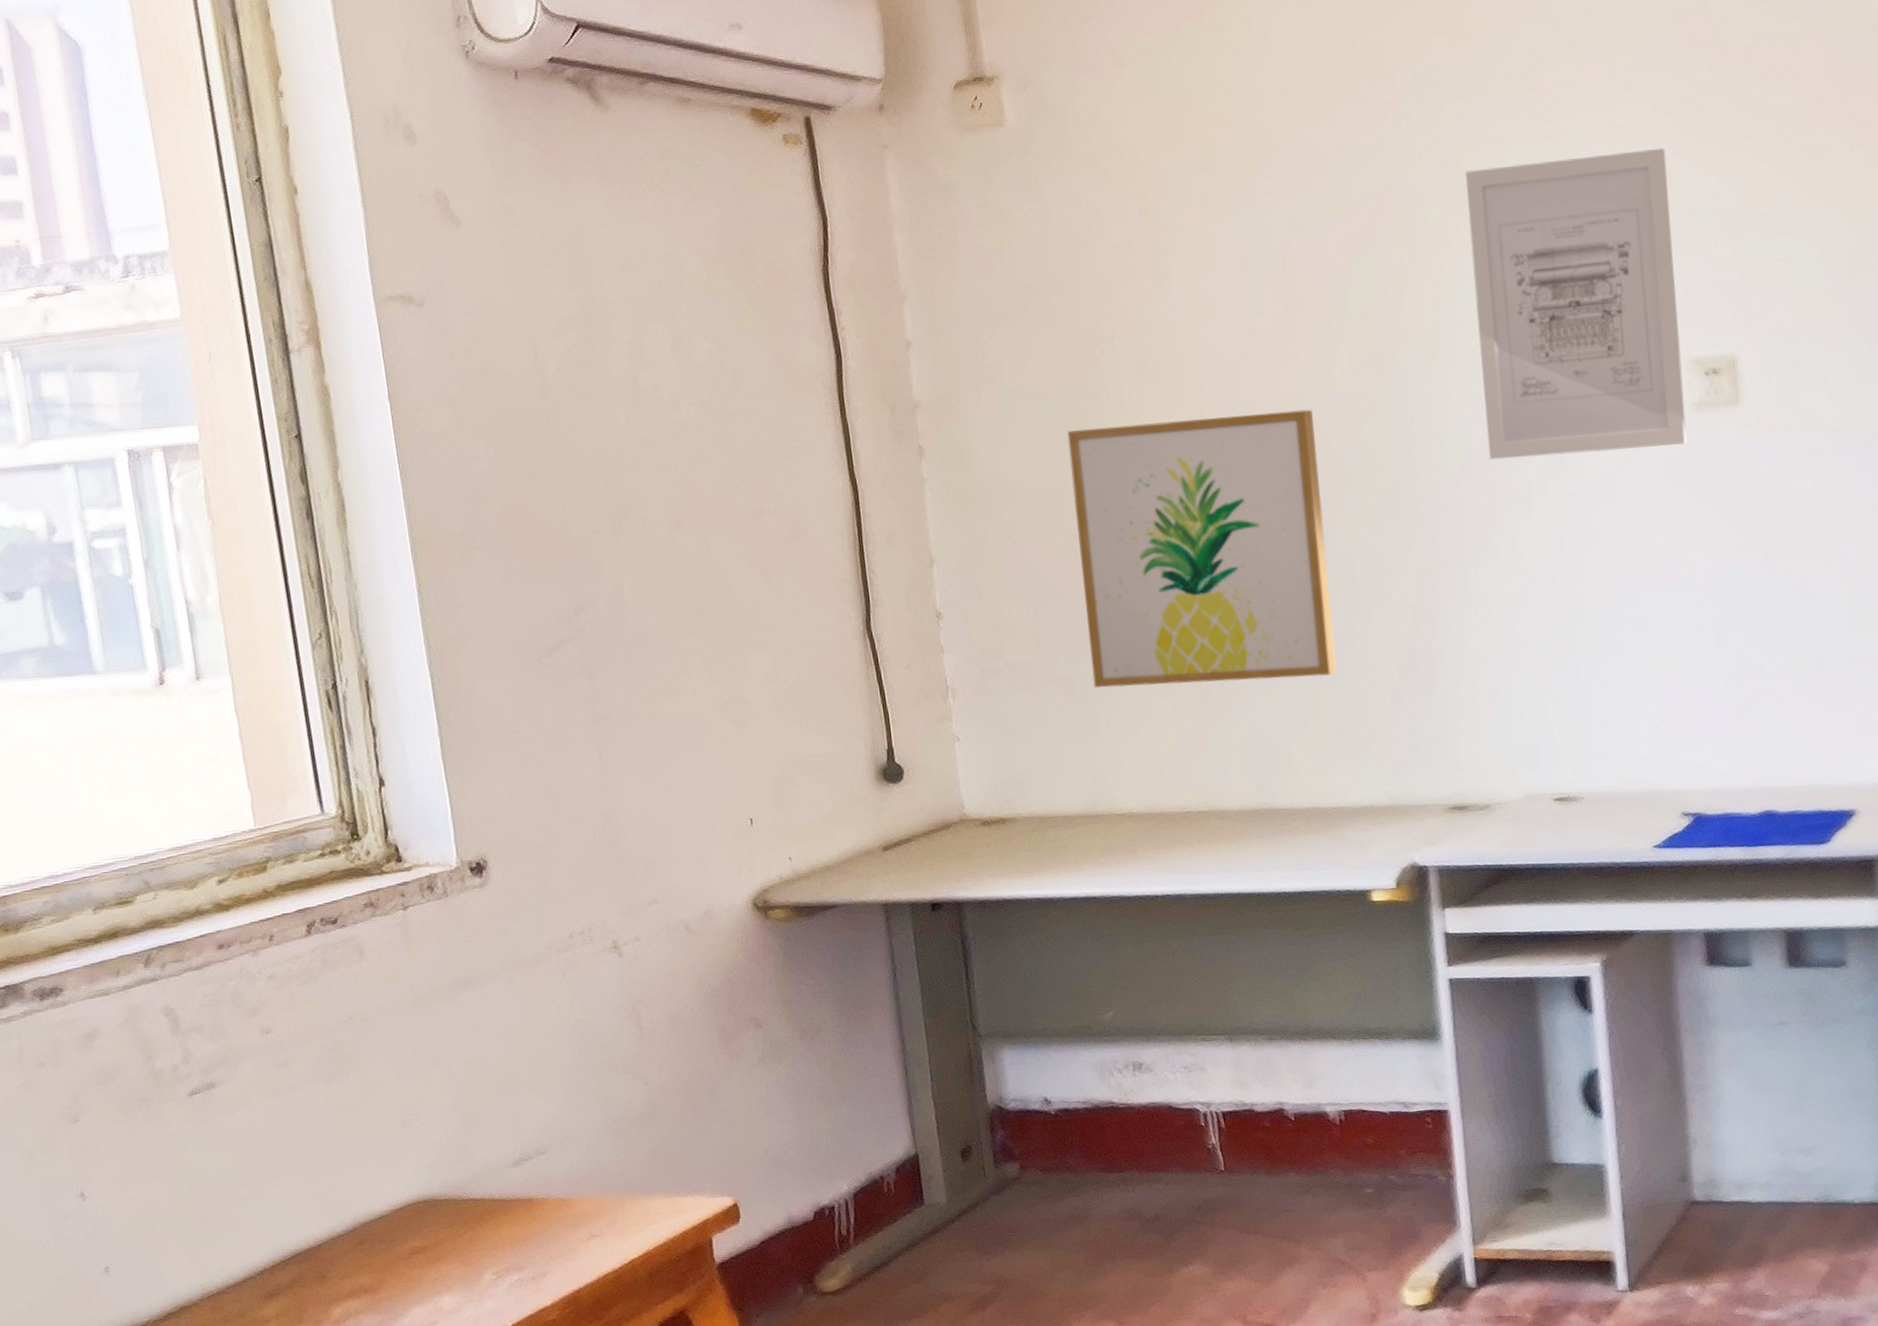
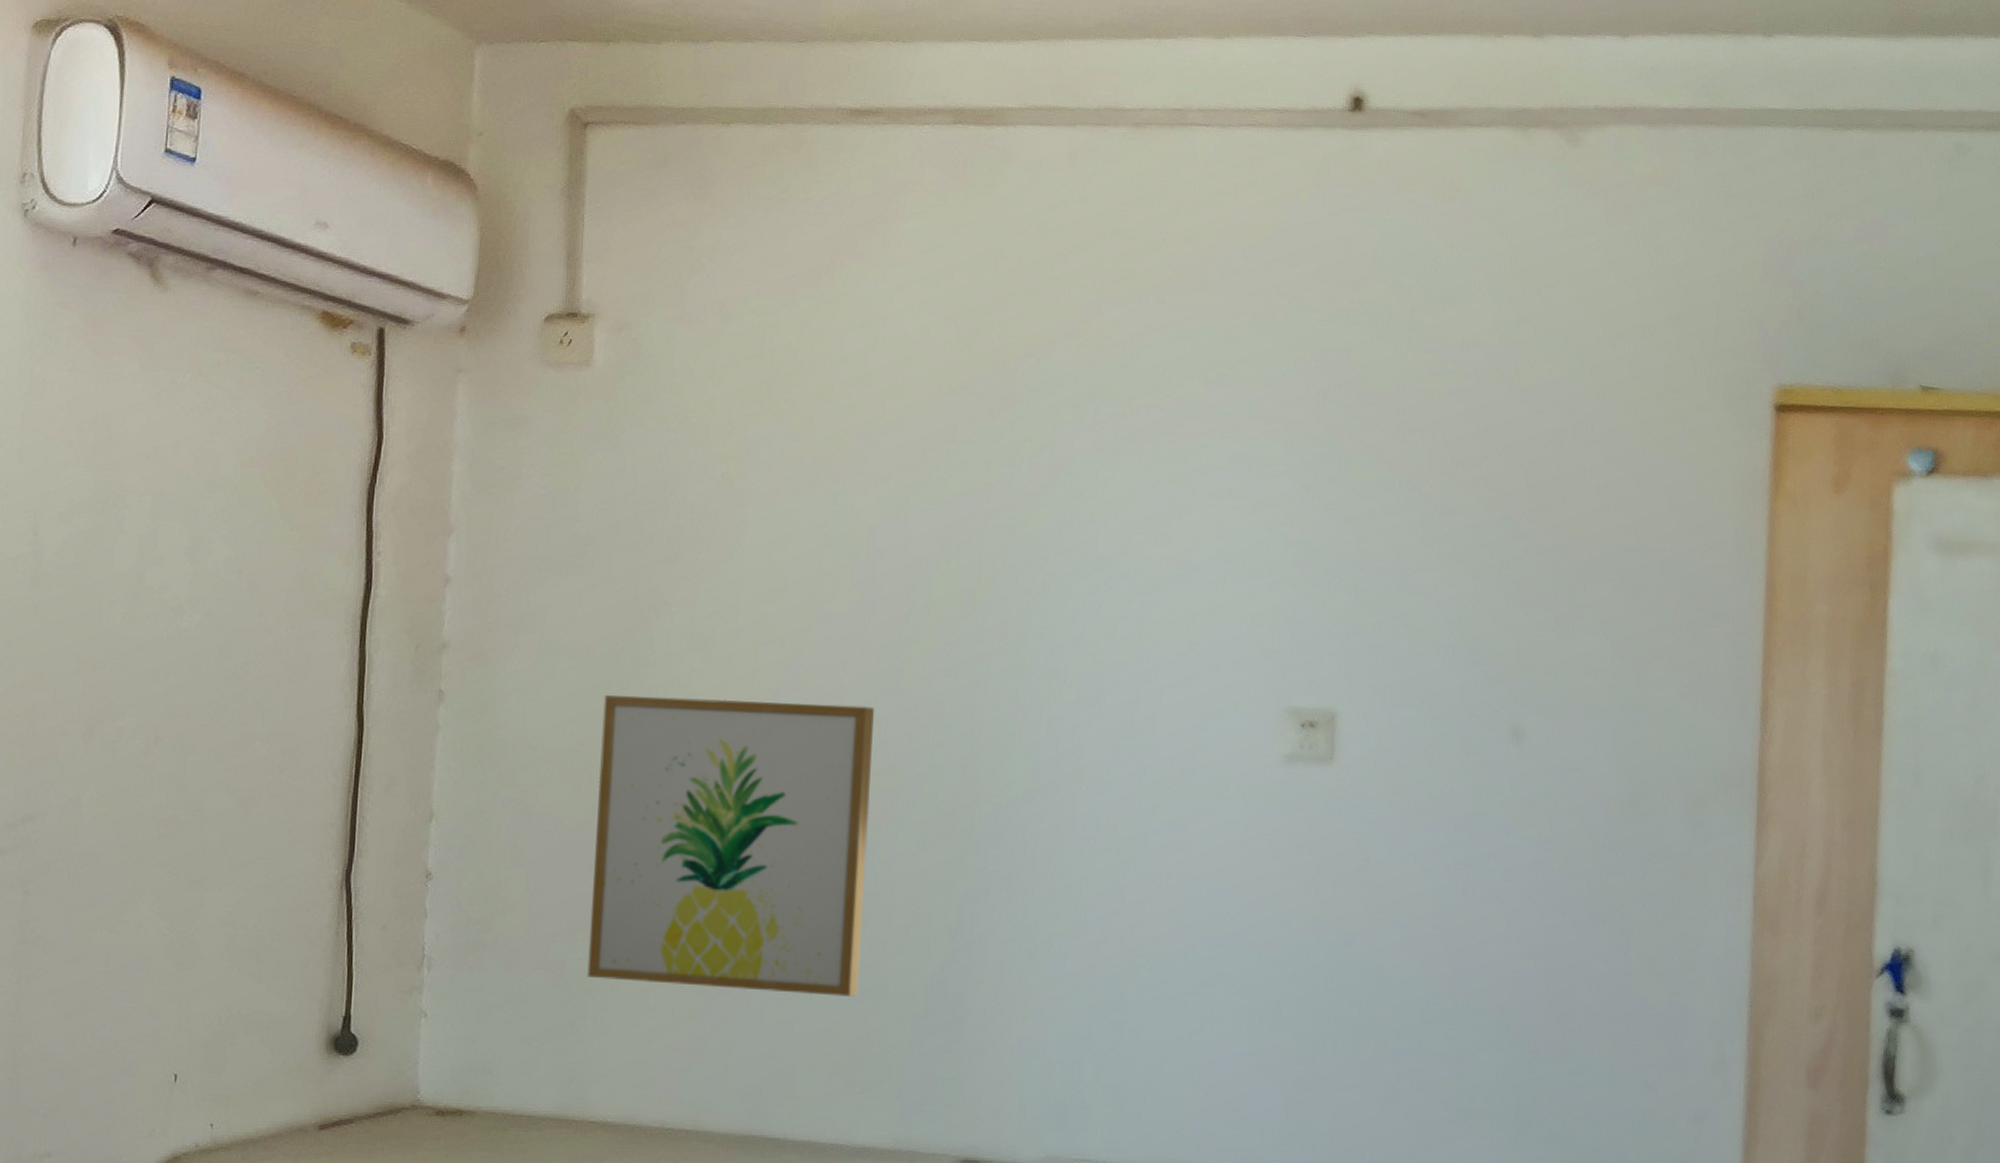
wall art: present [1465,148,1687,460] -> none [1057,480,1289,797]

